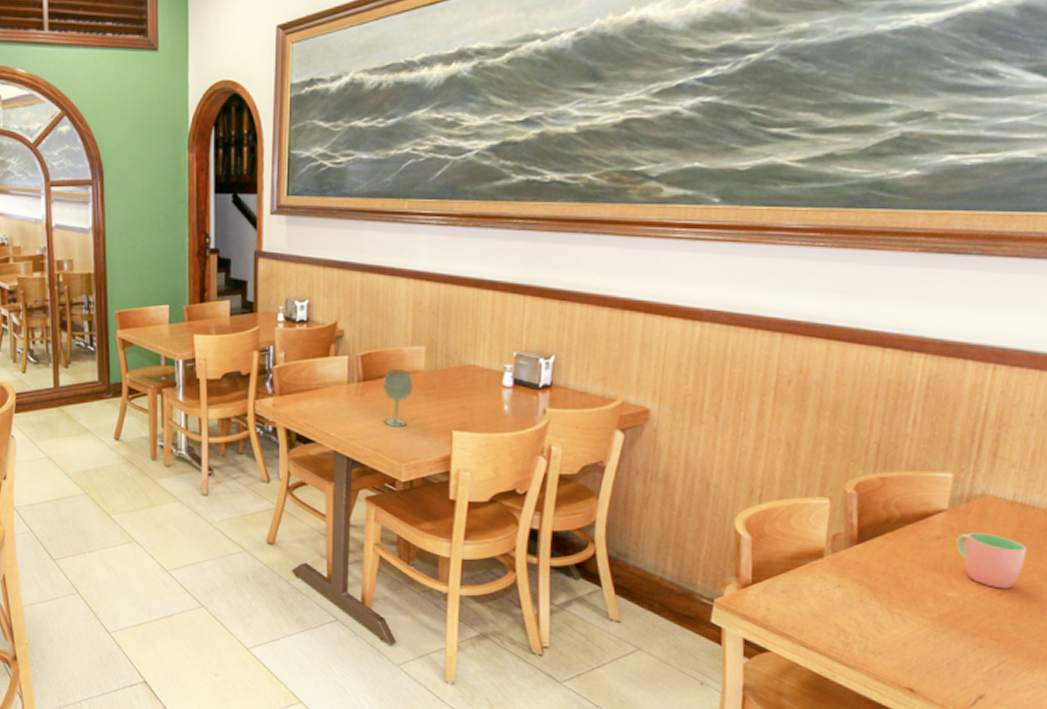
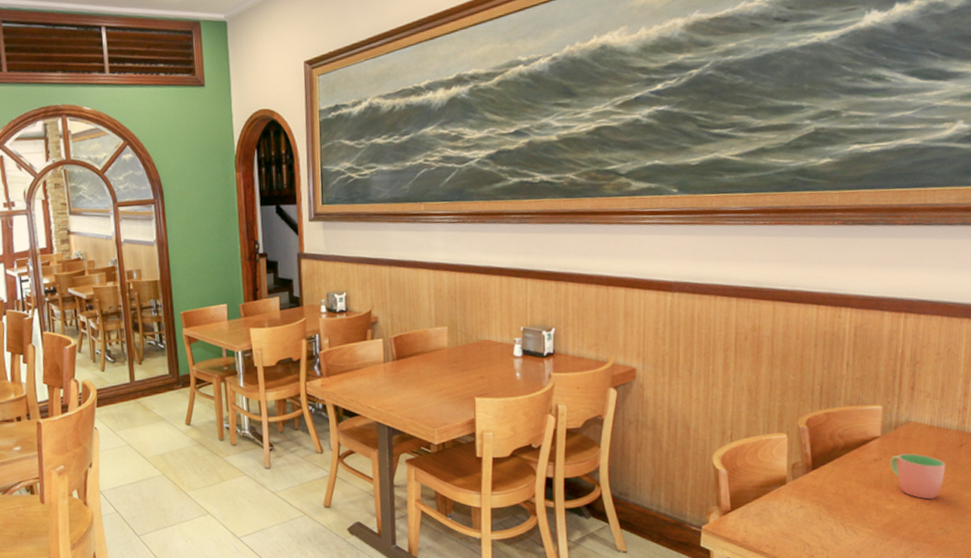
wine glass: present [383,369,414,427] -> none [414,347,440,398]

